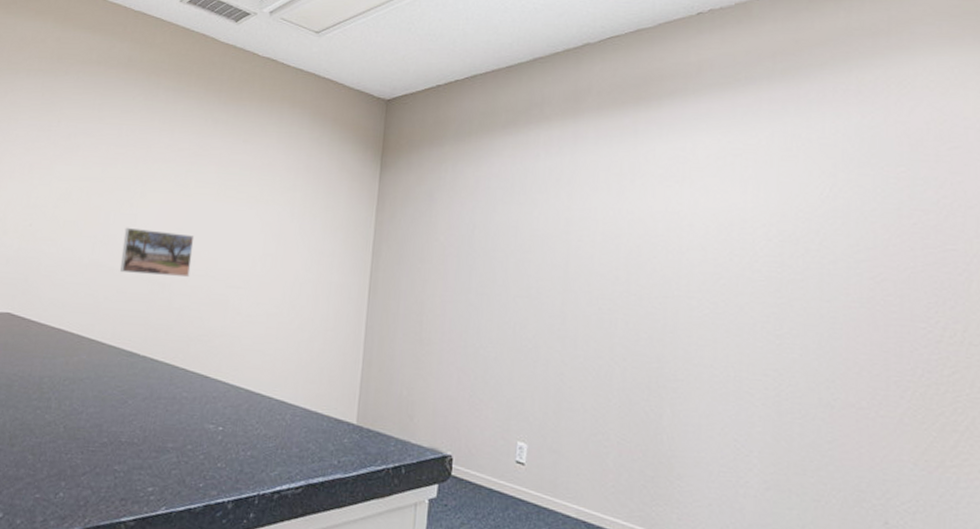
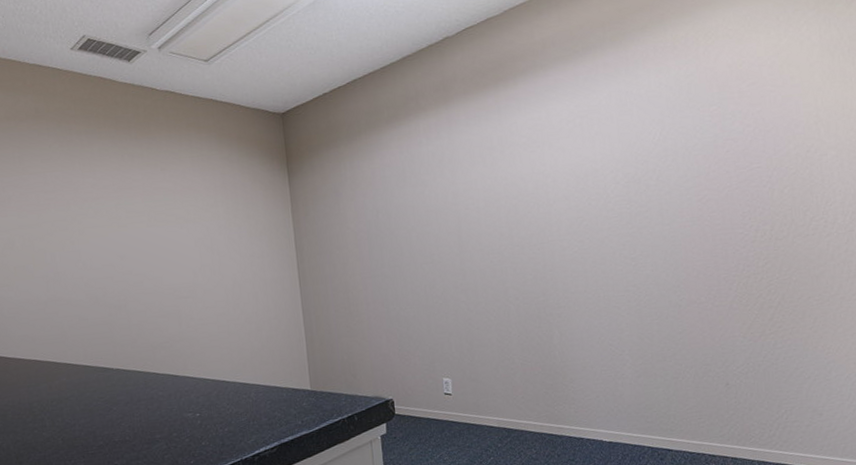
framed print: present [120,227,195,278] -> none [72,260,141,303]

